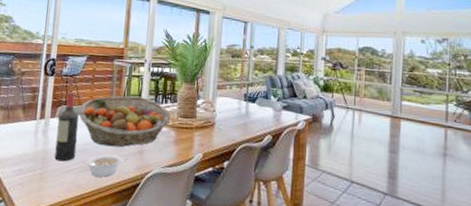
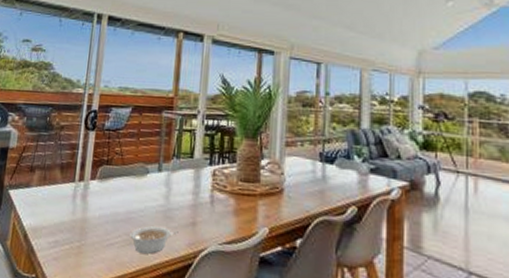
wine bottle: present [54,92,79,162] -> none [94,149,122,233]
fruit basket: present [79,96,170,147] -> none [122,154,228,217]

